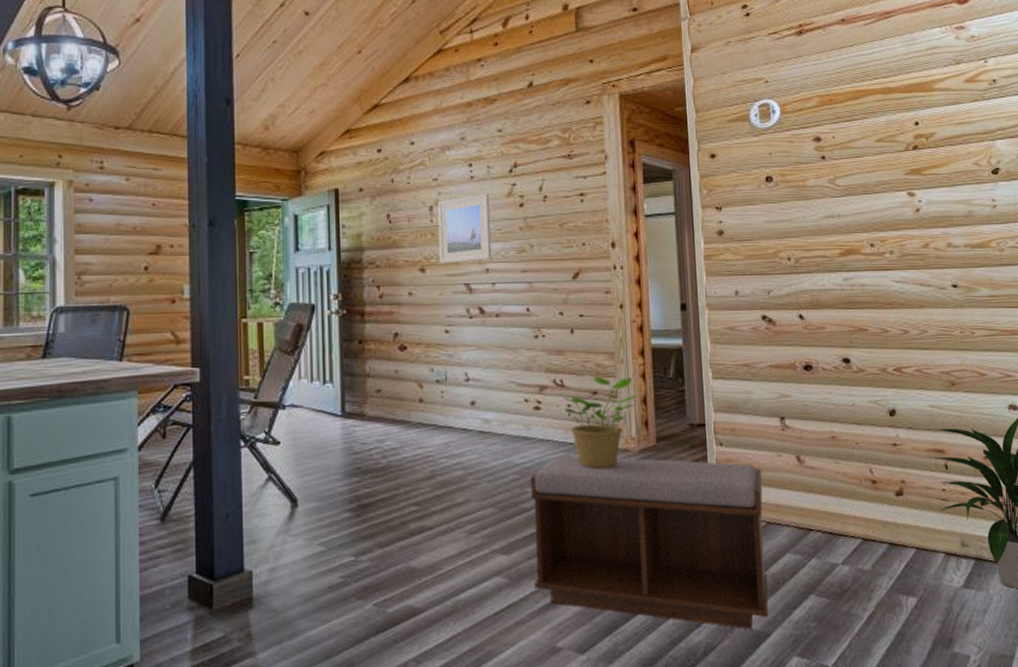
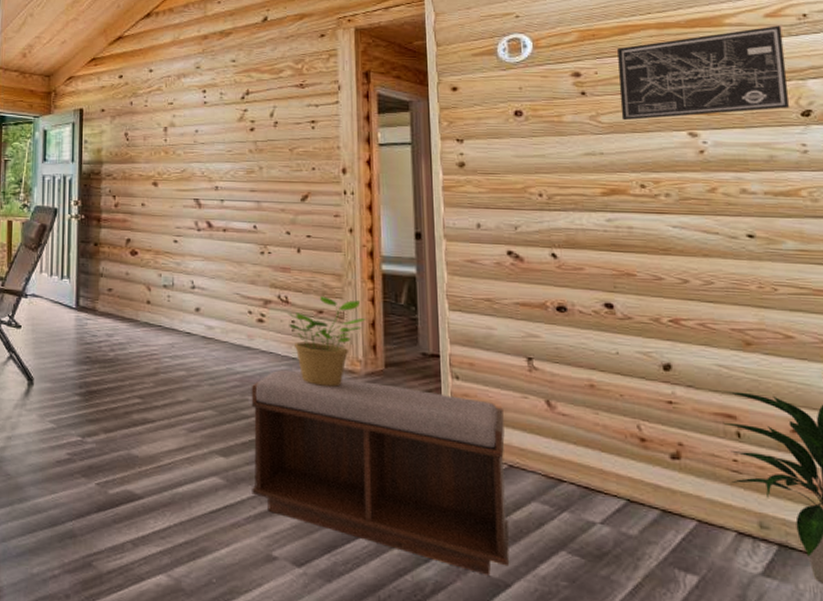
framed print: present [437,193,492,264] -> none [171,117,221,180]
wall art: none [851,90,983,183] -> present [617,25,789,121]

